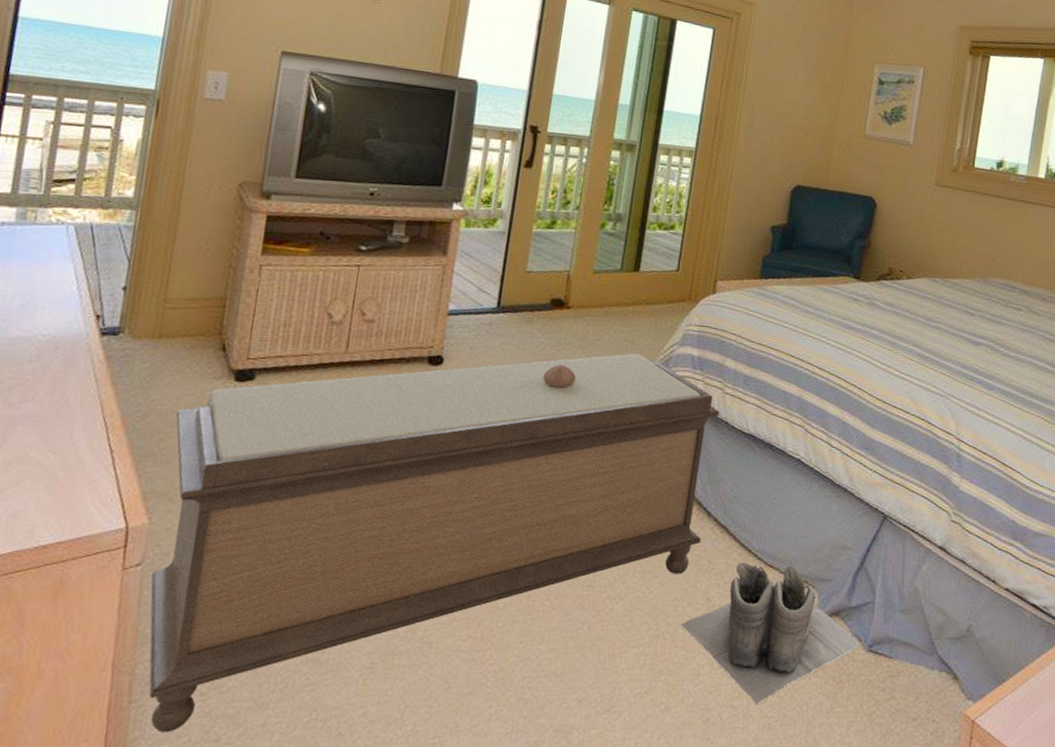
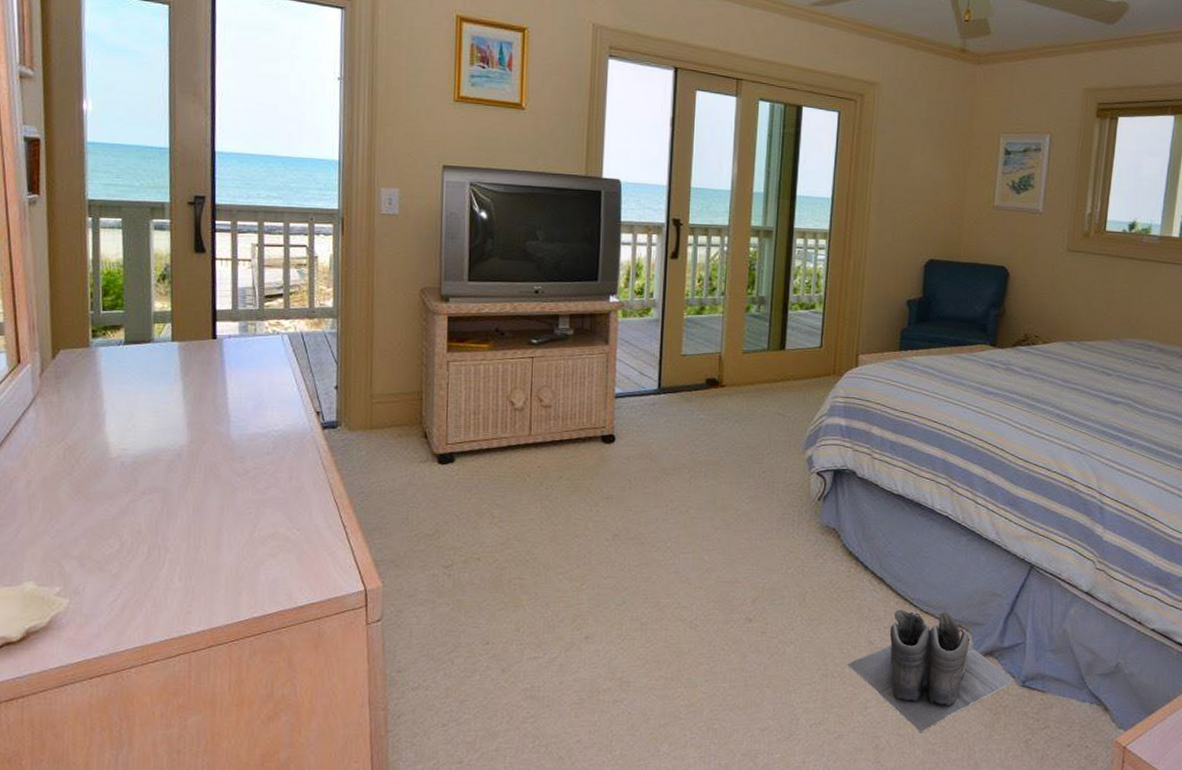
bench: present [148,353,720,733] -> none [390,425,869,756]
seashell: present [543,364,576,387] -> none [705,438,735,459]

